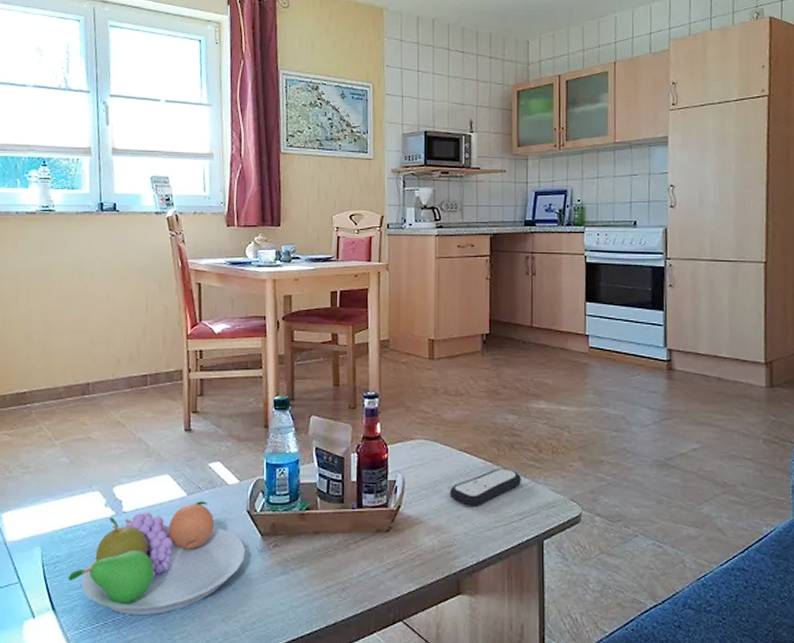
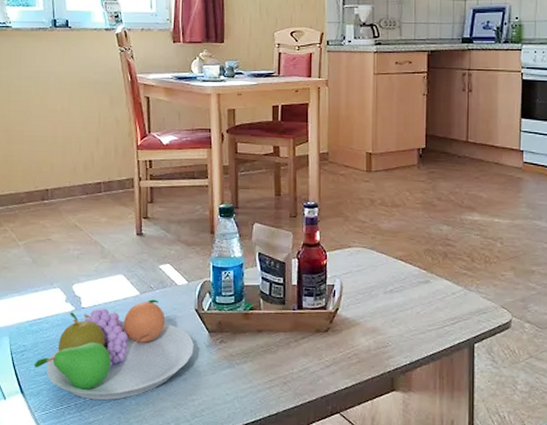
remote control: present [450,468,521,506] -> none [386,276,454,311]

